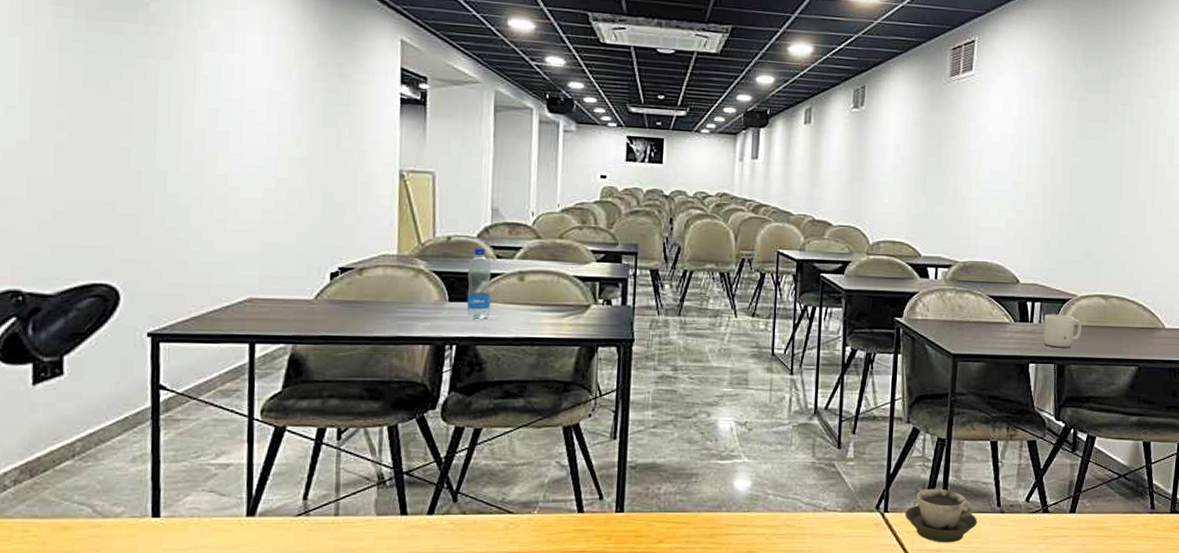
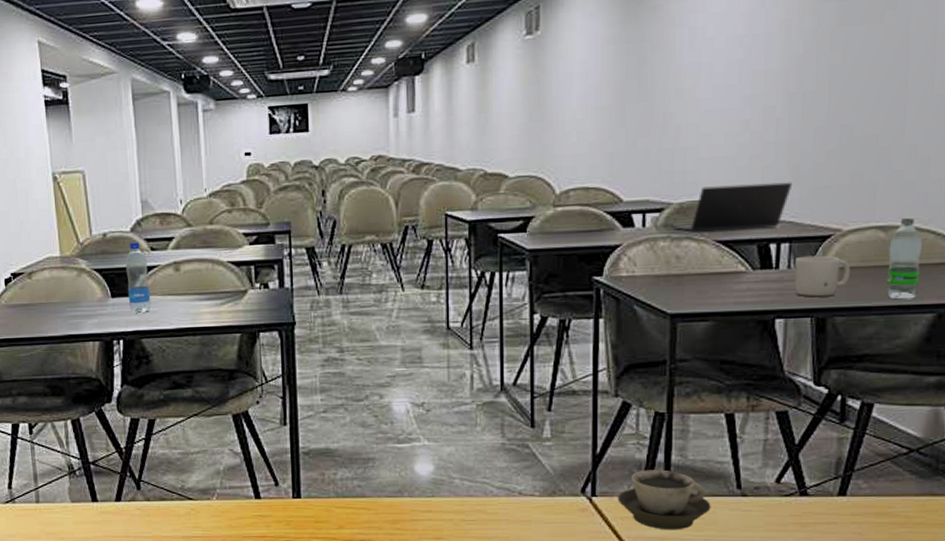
laptop: none [957,251,1044,289] -> present [672,182,793,231]
bottle: none [1105,291,1129,354] -> present [885,218,922,300]

